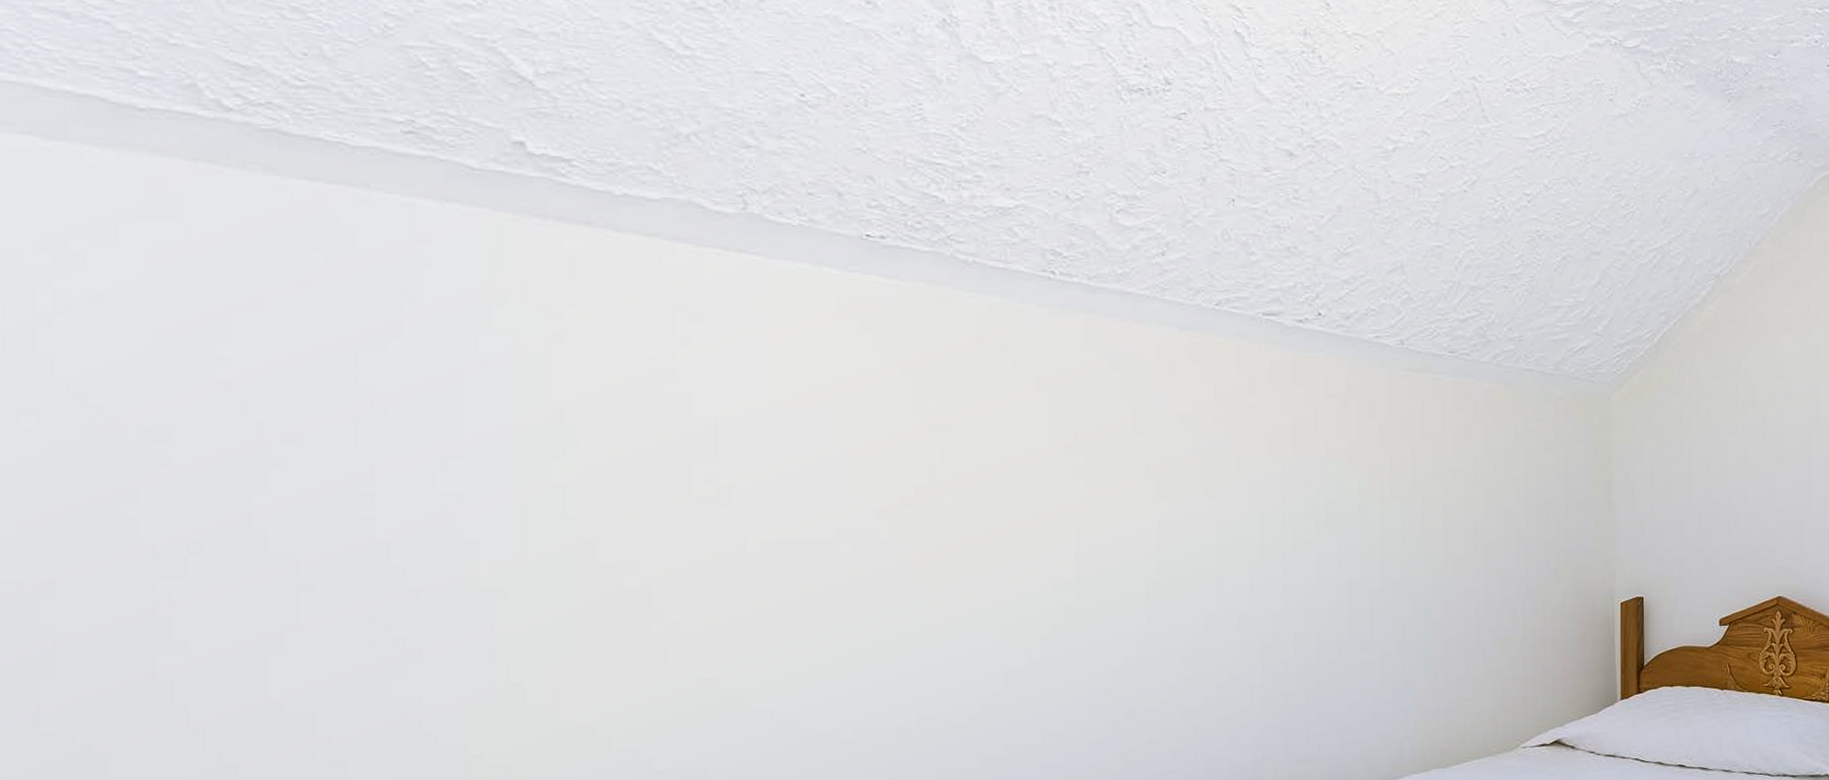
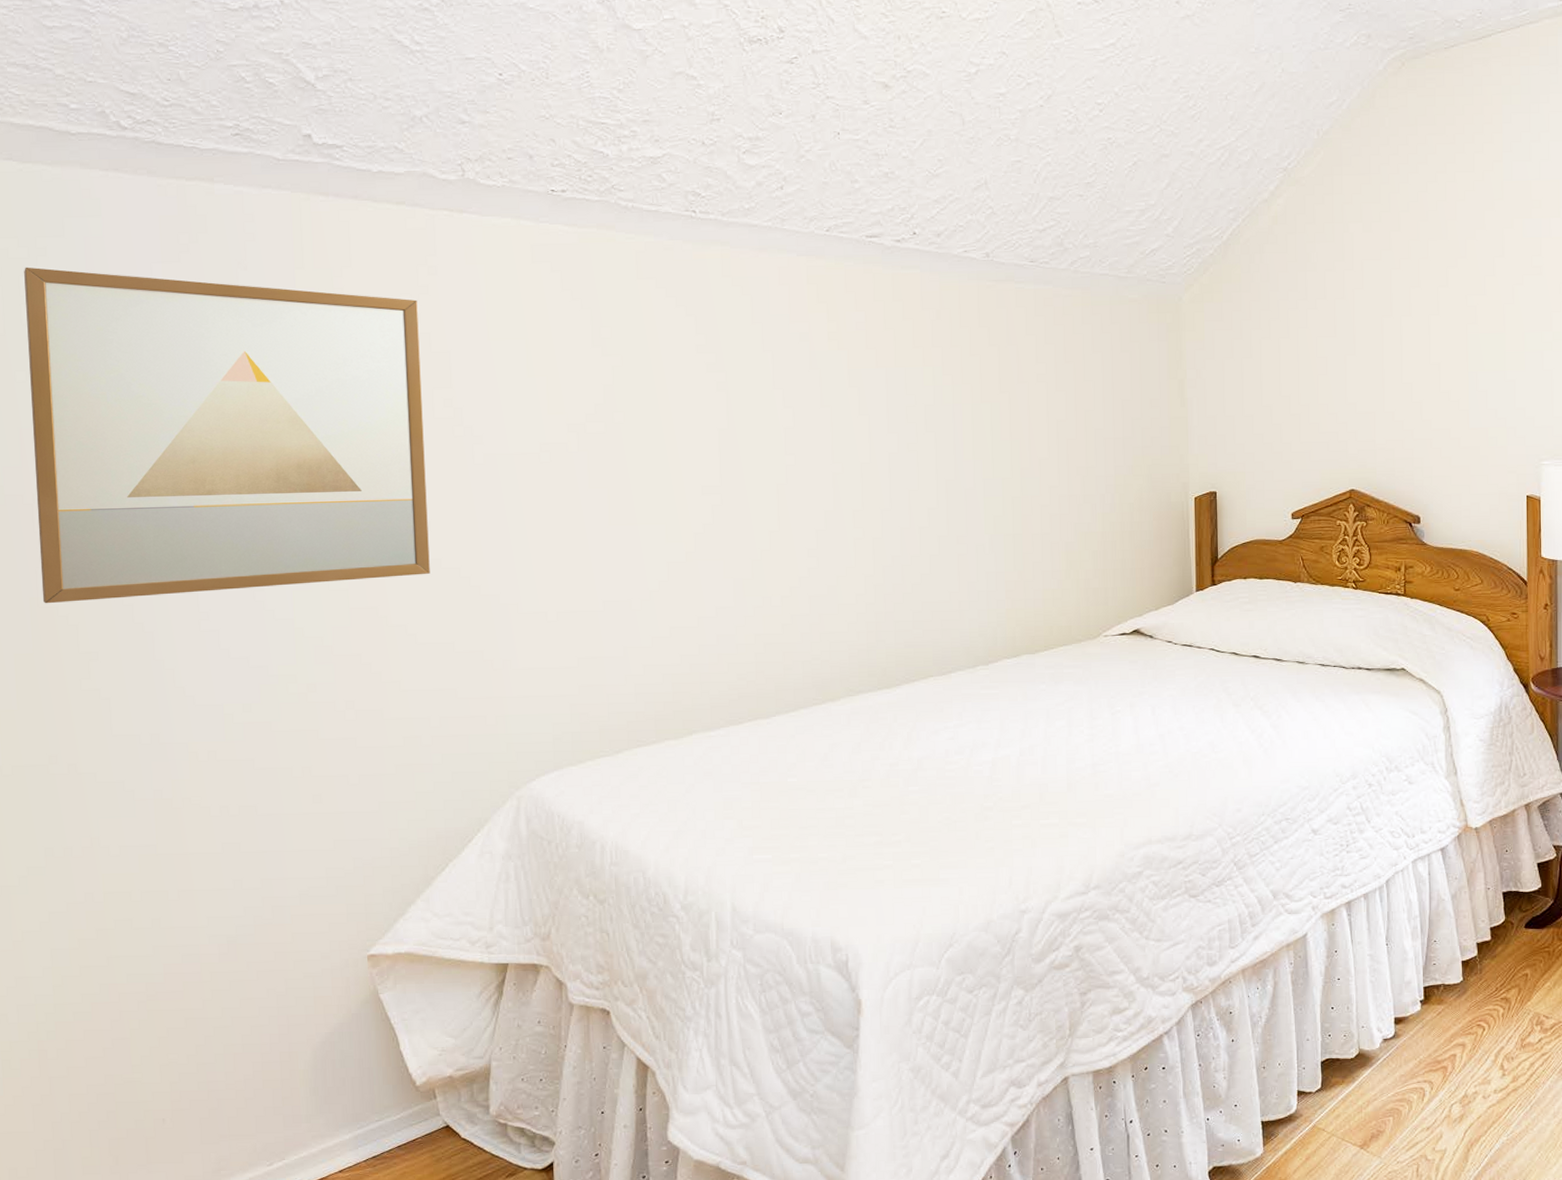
wall art: none [44,277,676,729] -> present [24,267,430,604]

